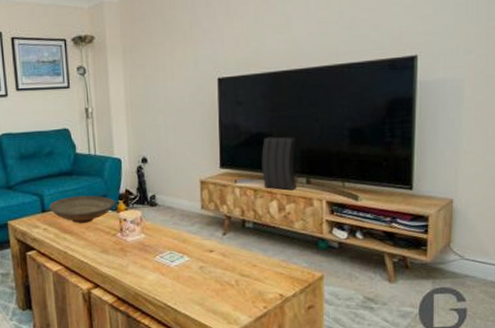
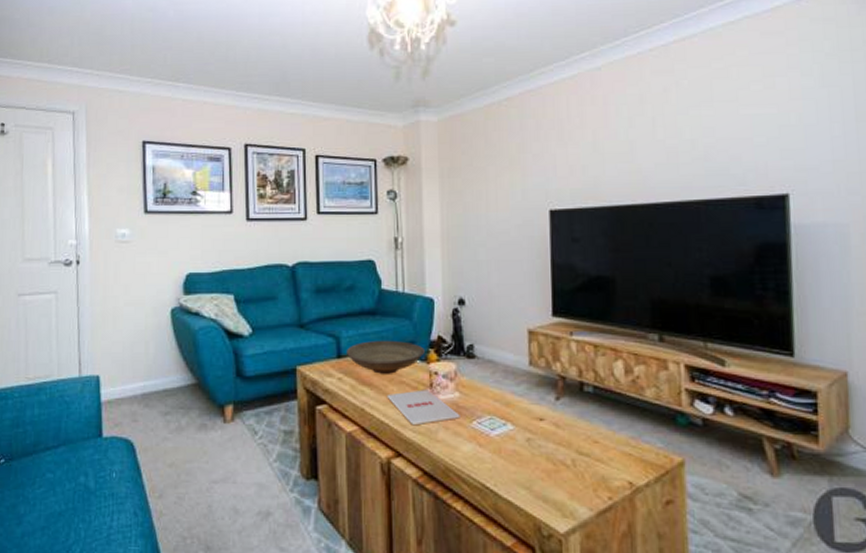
magazine: none [85,233,146,263] -> present [387,389,460,426]
speaker: present [261,136,297,191] -> none [603,281,647,349]

